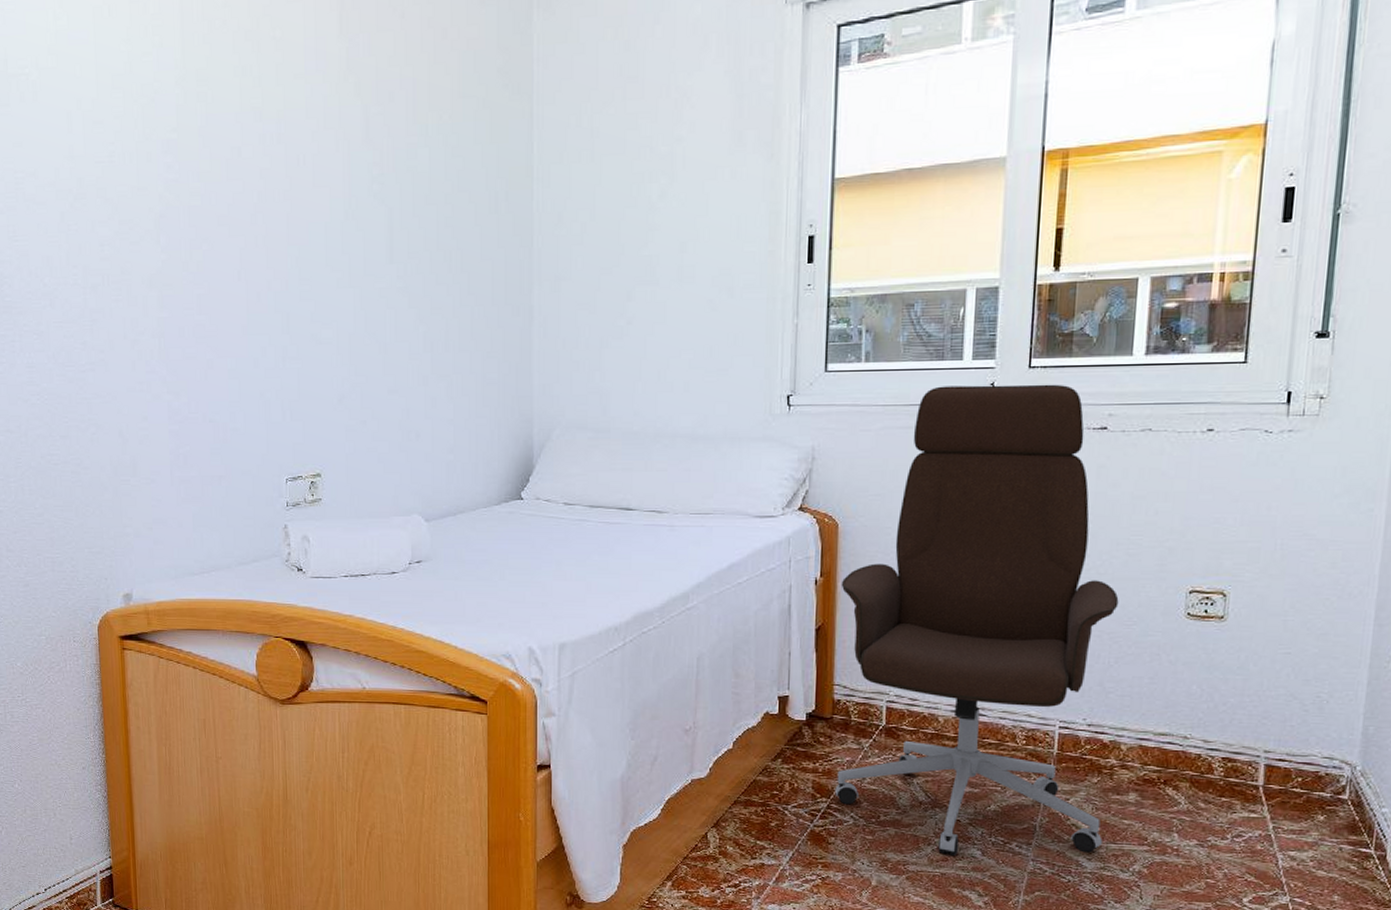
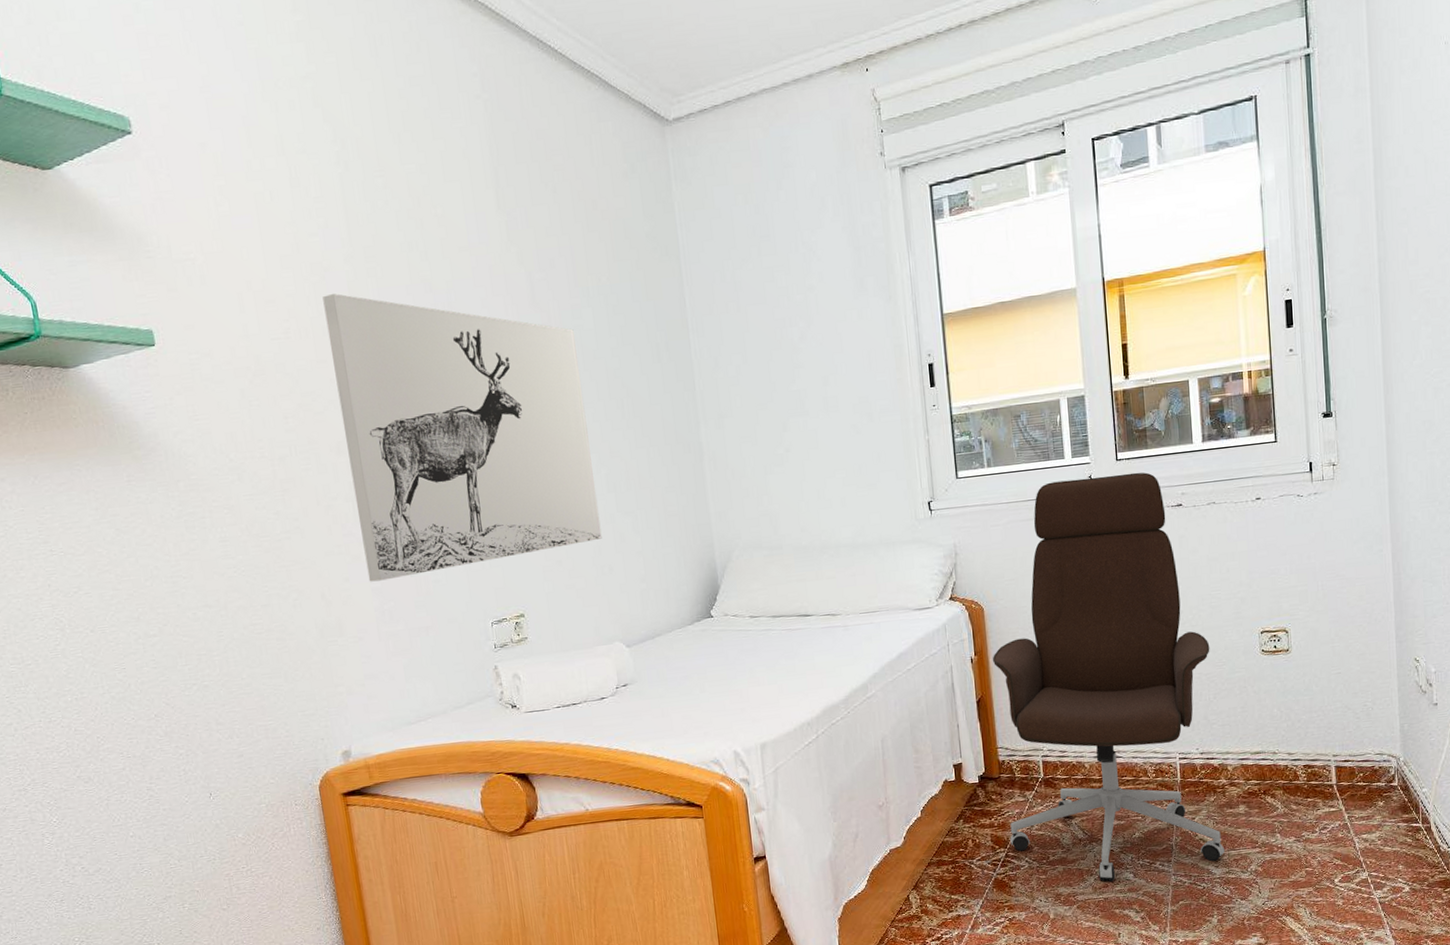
wall art: none [150,118,412,423] -> present [322,293,602,582]

